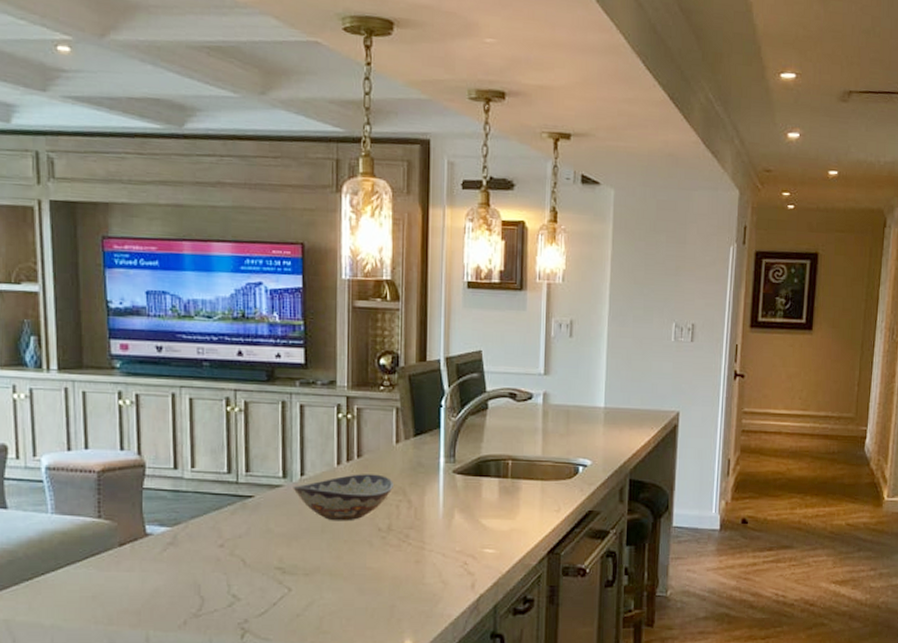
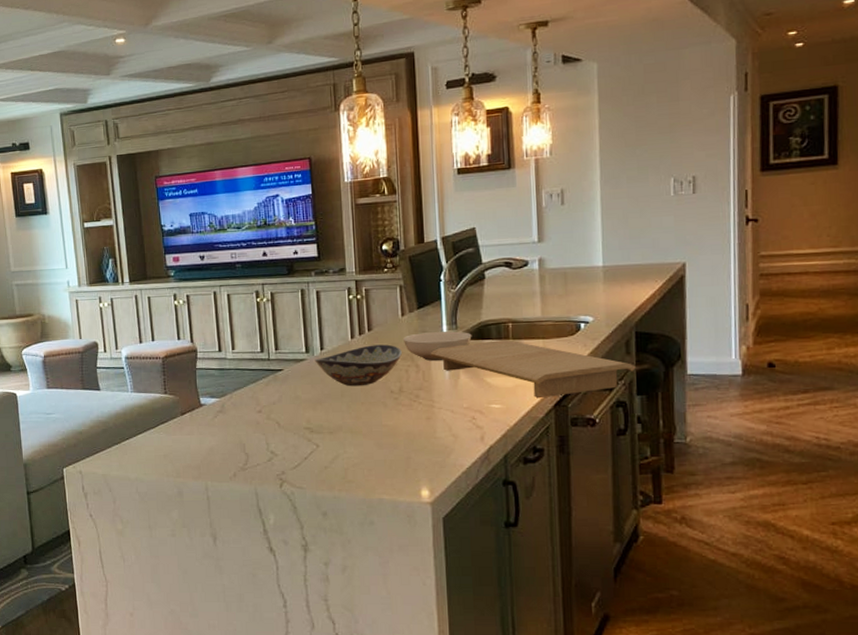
bowl: none [395,464,470,498] -> present [402,331,472,362]
cutting board: none [424,477,627,545] -> present [430,339,636,399]

